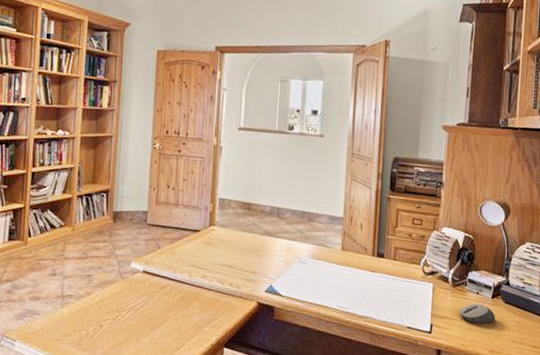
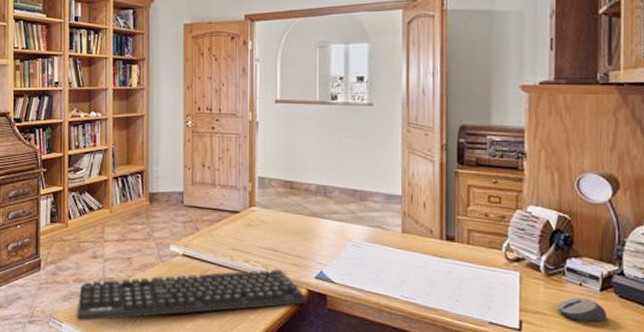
keyboard: none [31,284,257,339] -> present [77,269,307,321]

